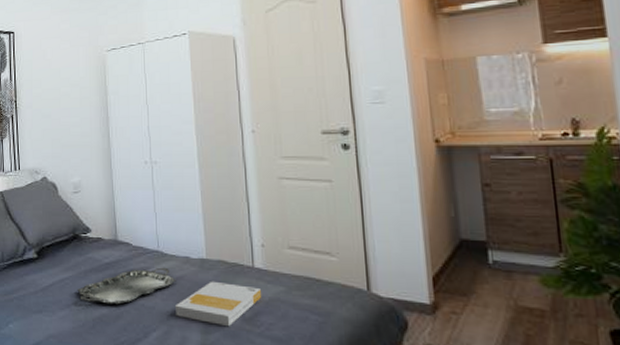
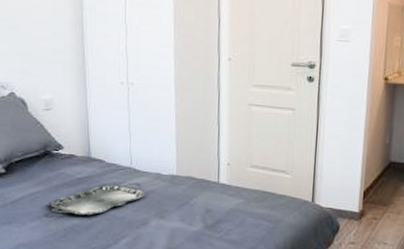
book: present [176,281,262,326] -> none [145,194,224,232]

